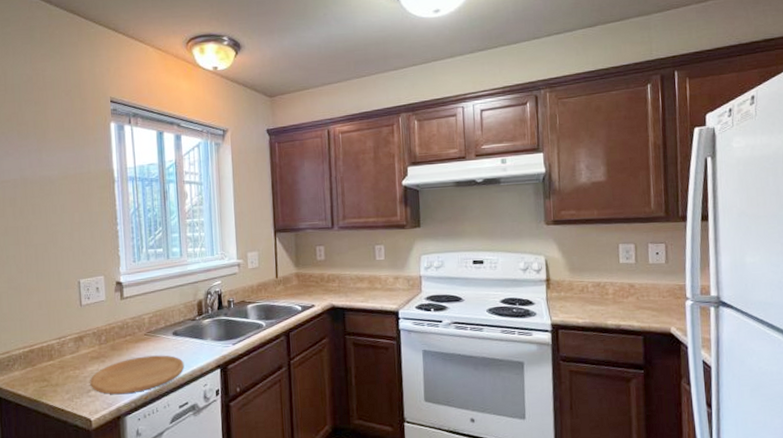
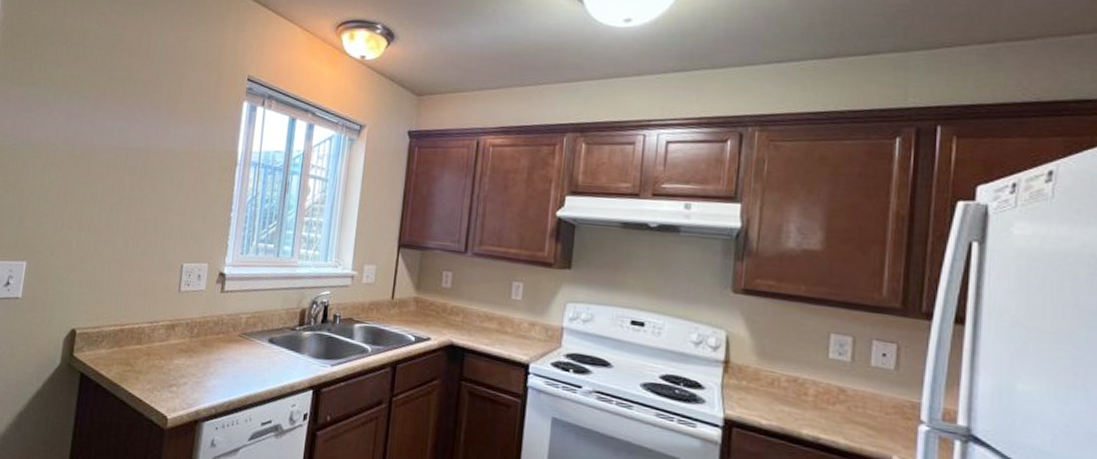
cutting board: present [90,355,185,395] -> none [173,359,275,398]

